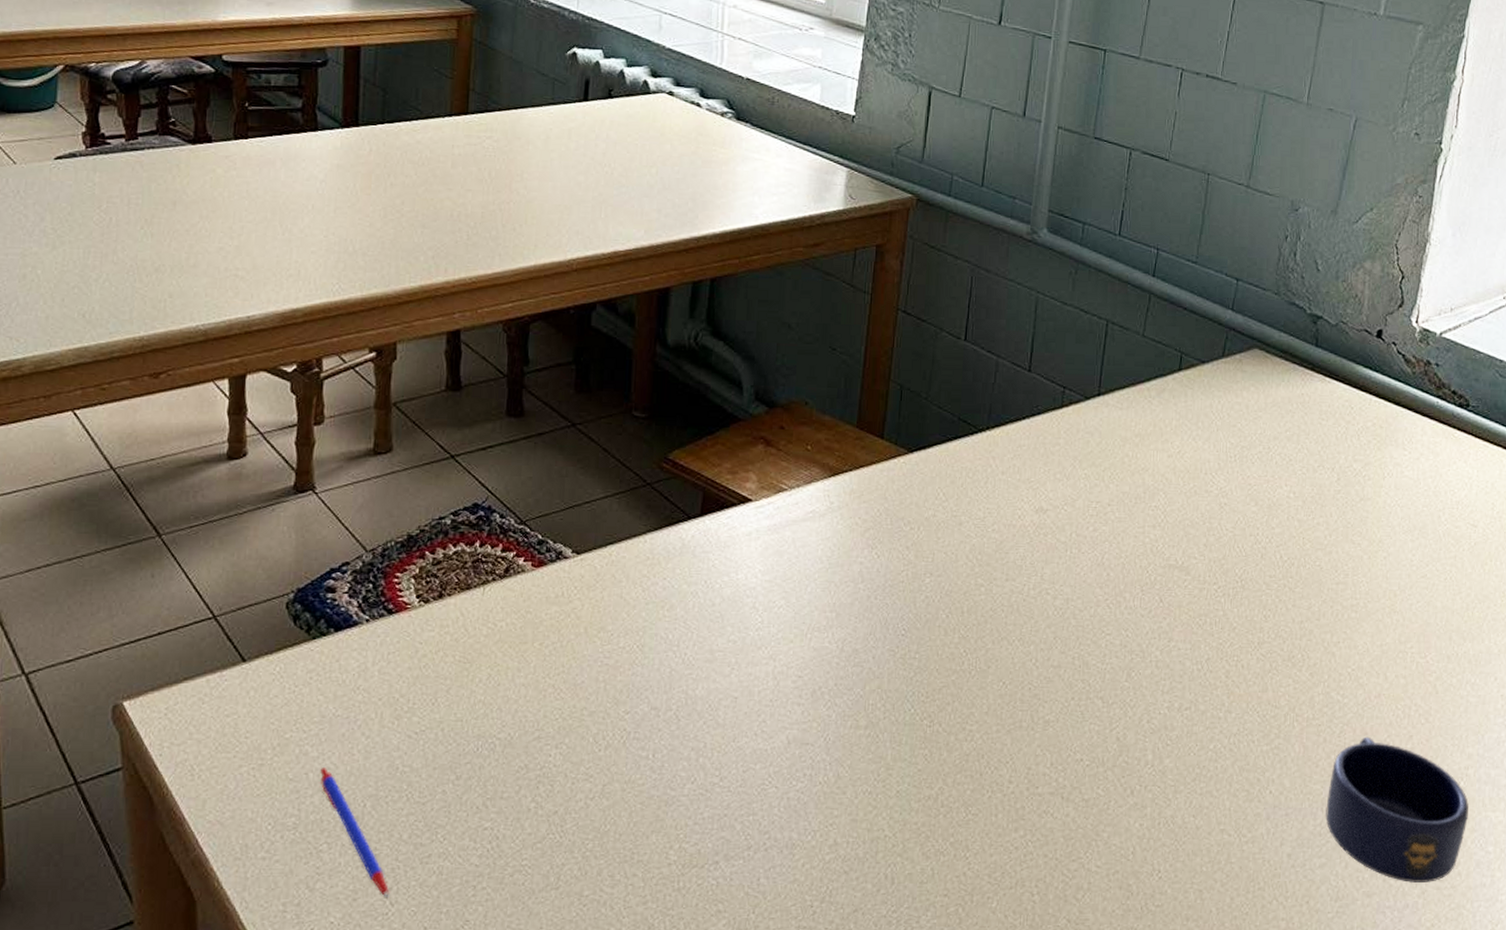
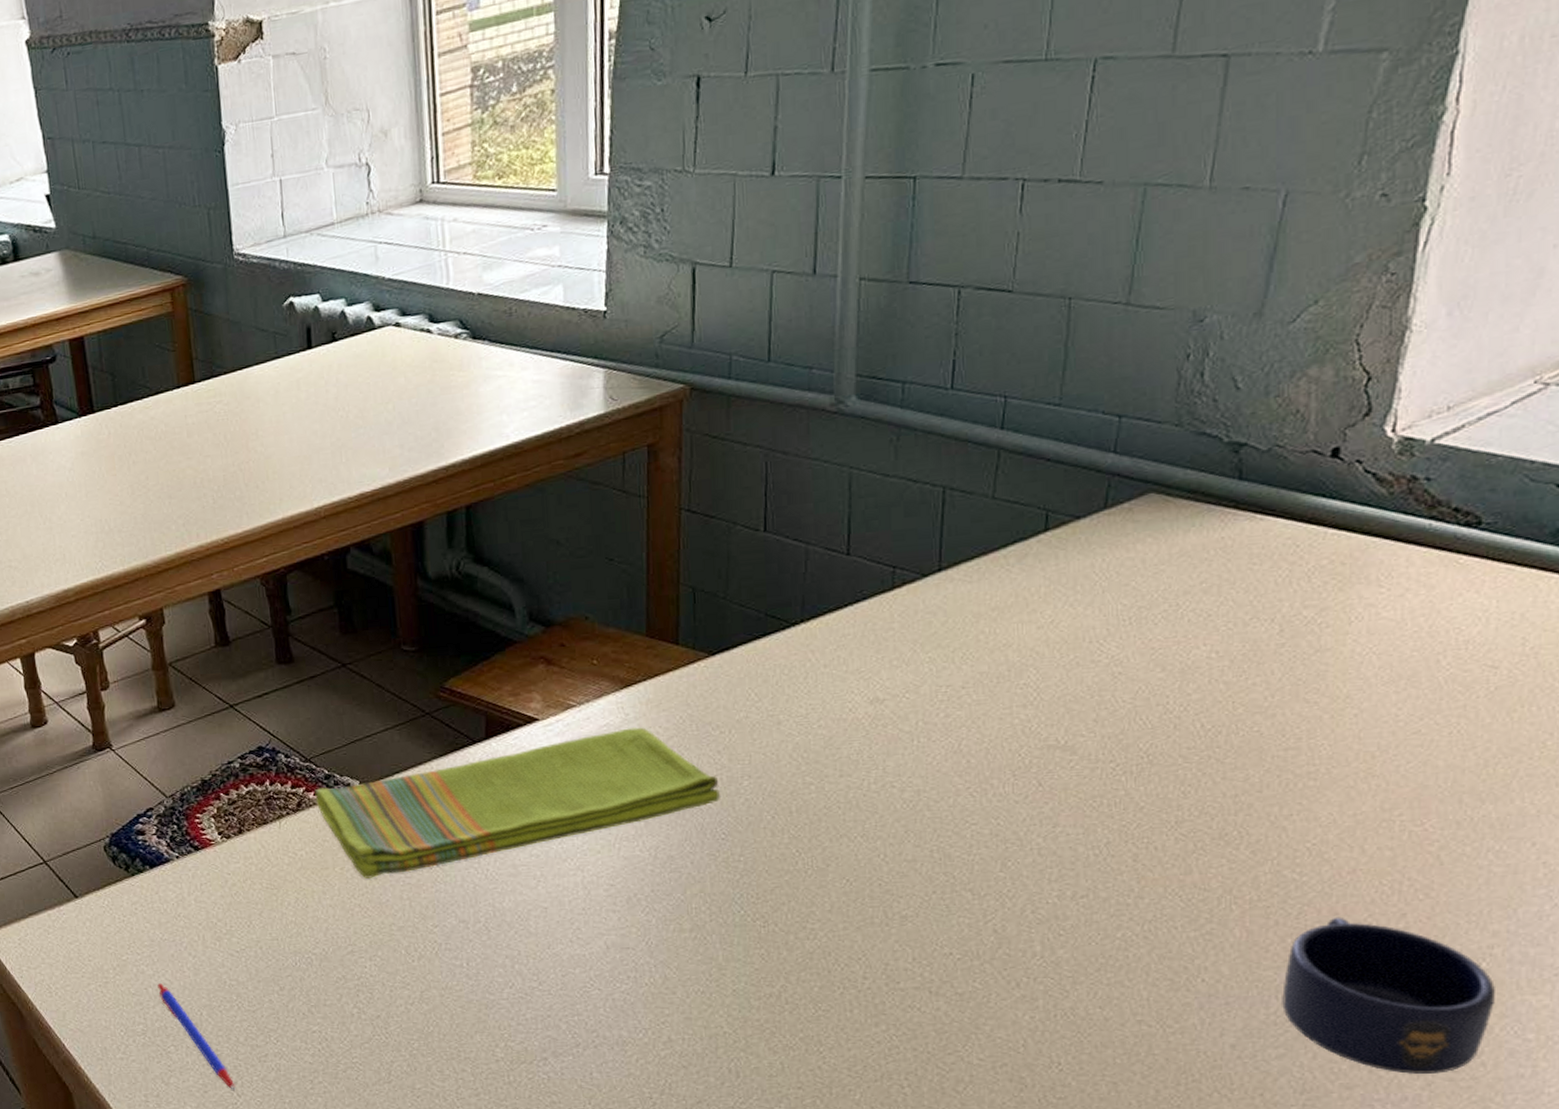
dish towel: none [524,516,905,656] -> present [314,727,720,878]

